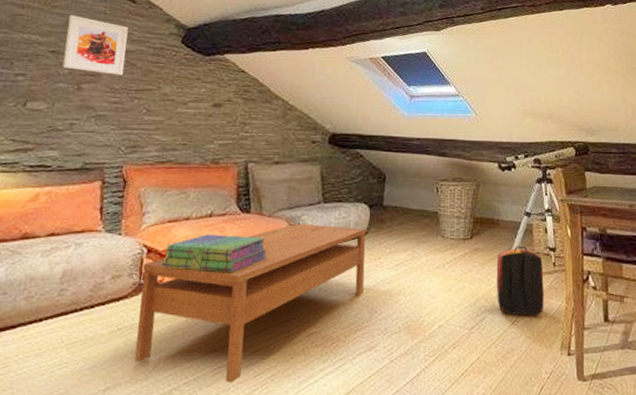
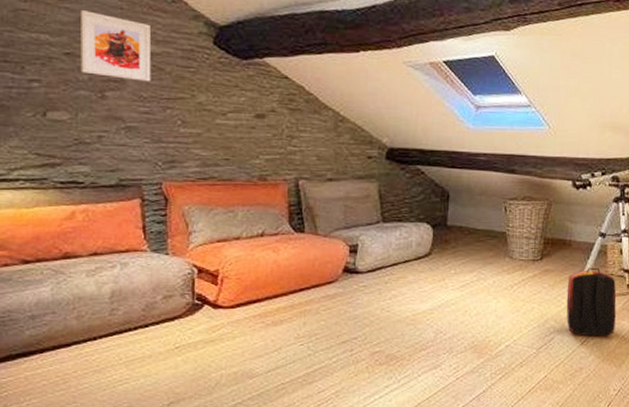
coffee table: present [134,223,367,383] -> none [195,243,430,399]
stack of books: present [161,234,268,273] -> none [214,254,326,294]

